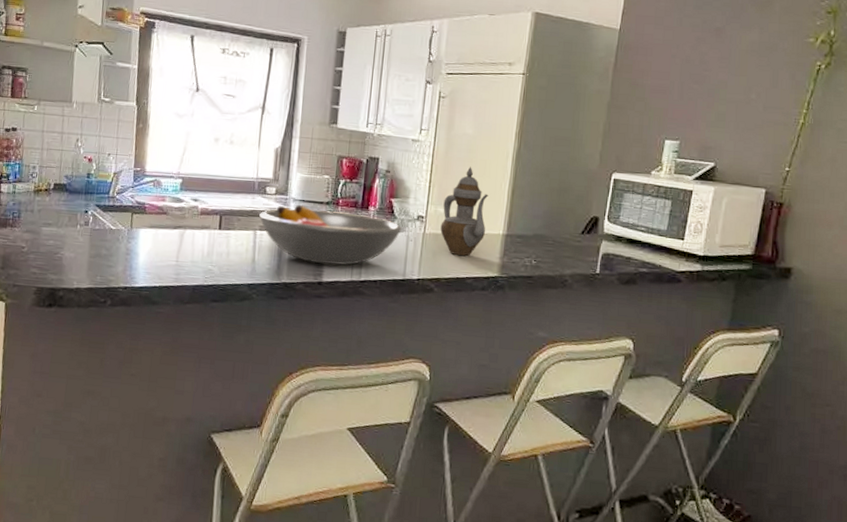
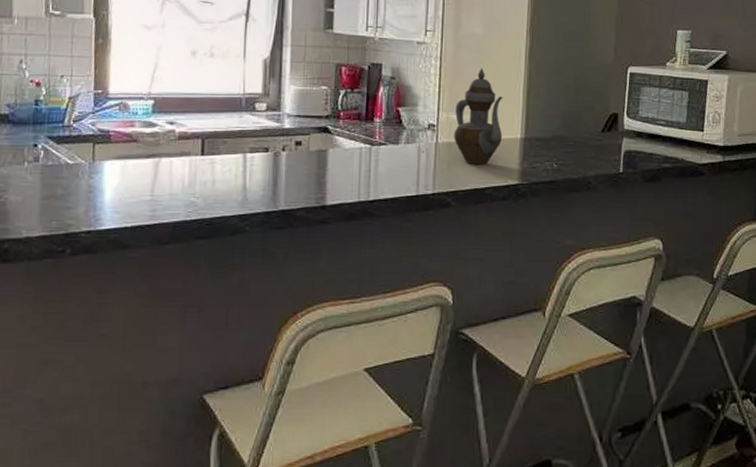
fruit bowl: present [258,204,403,265] -> none [247,120,413,186]

